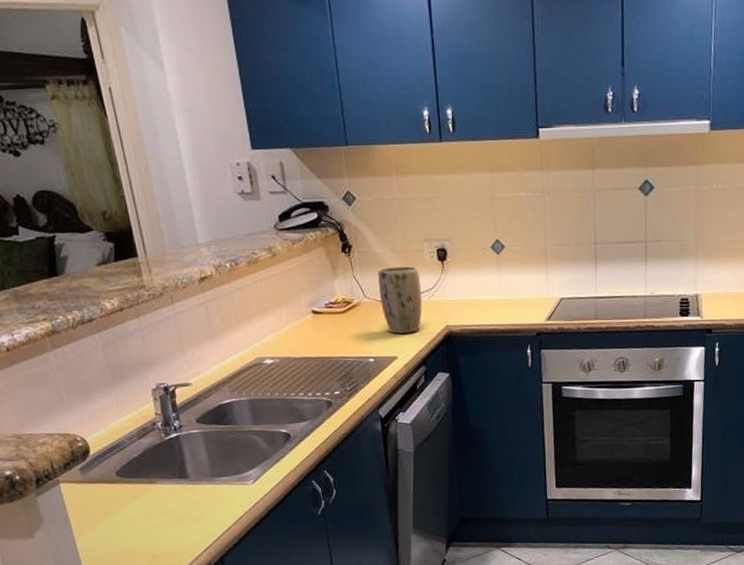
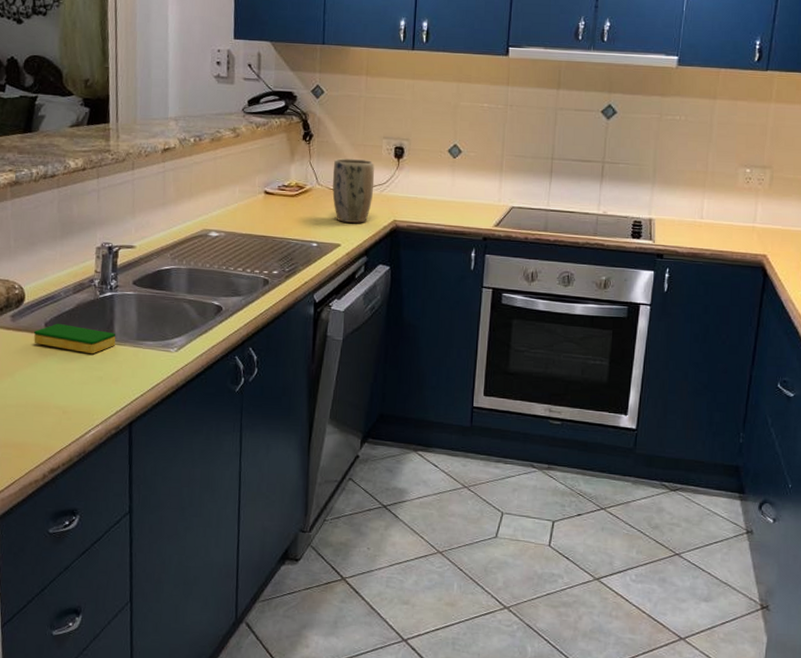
dish sponge: none [107,471,192,497] -> present [34,324,116,354]

